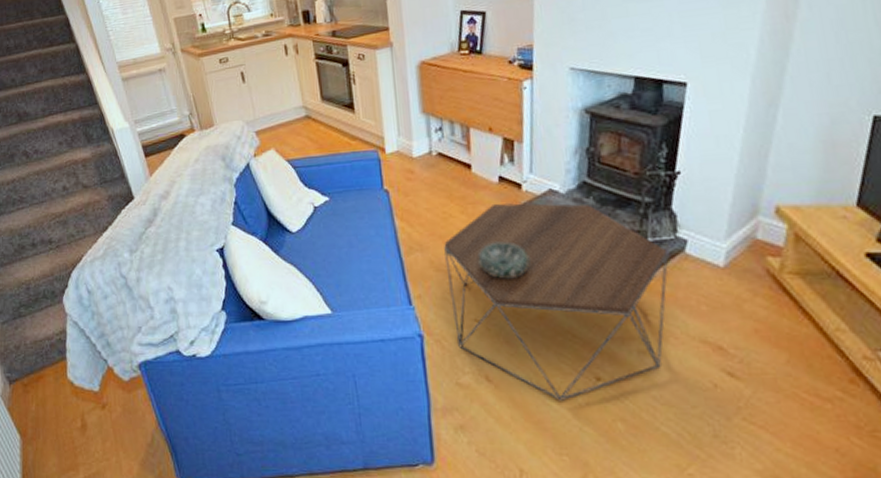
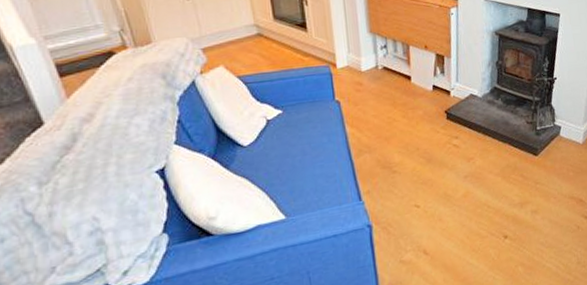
coffee table: present [444,203,669,401] -> none [389,104,550,259]
decorative bowl: present [478,241,530,279] -> none [417,138,457,169]

